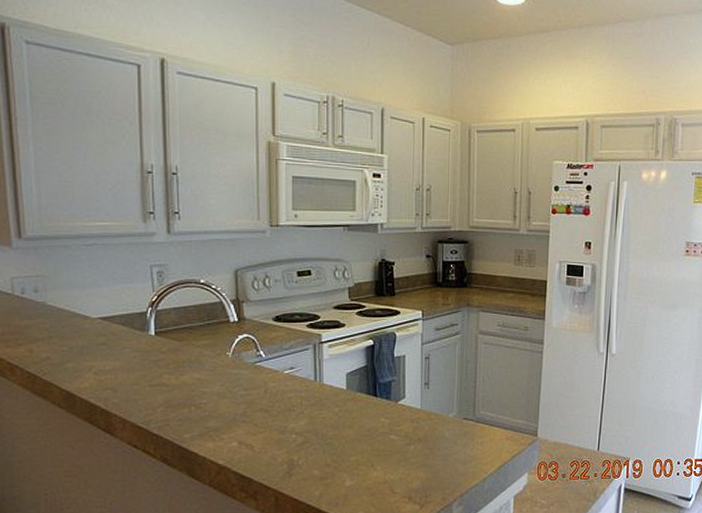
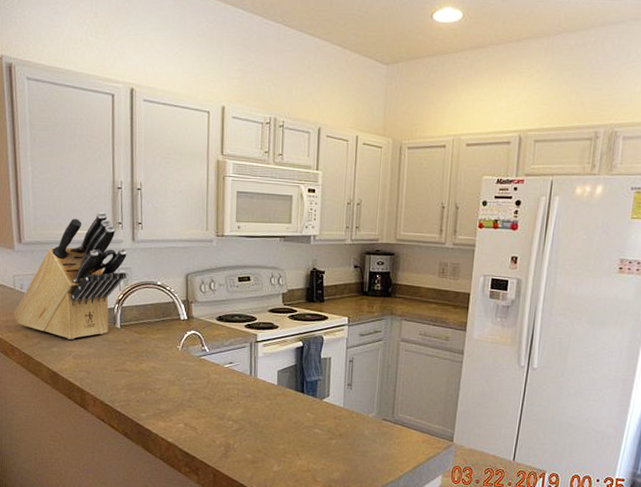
knife block: none [12,199,161,352] -> present [13,211,127,340]

